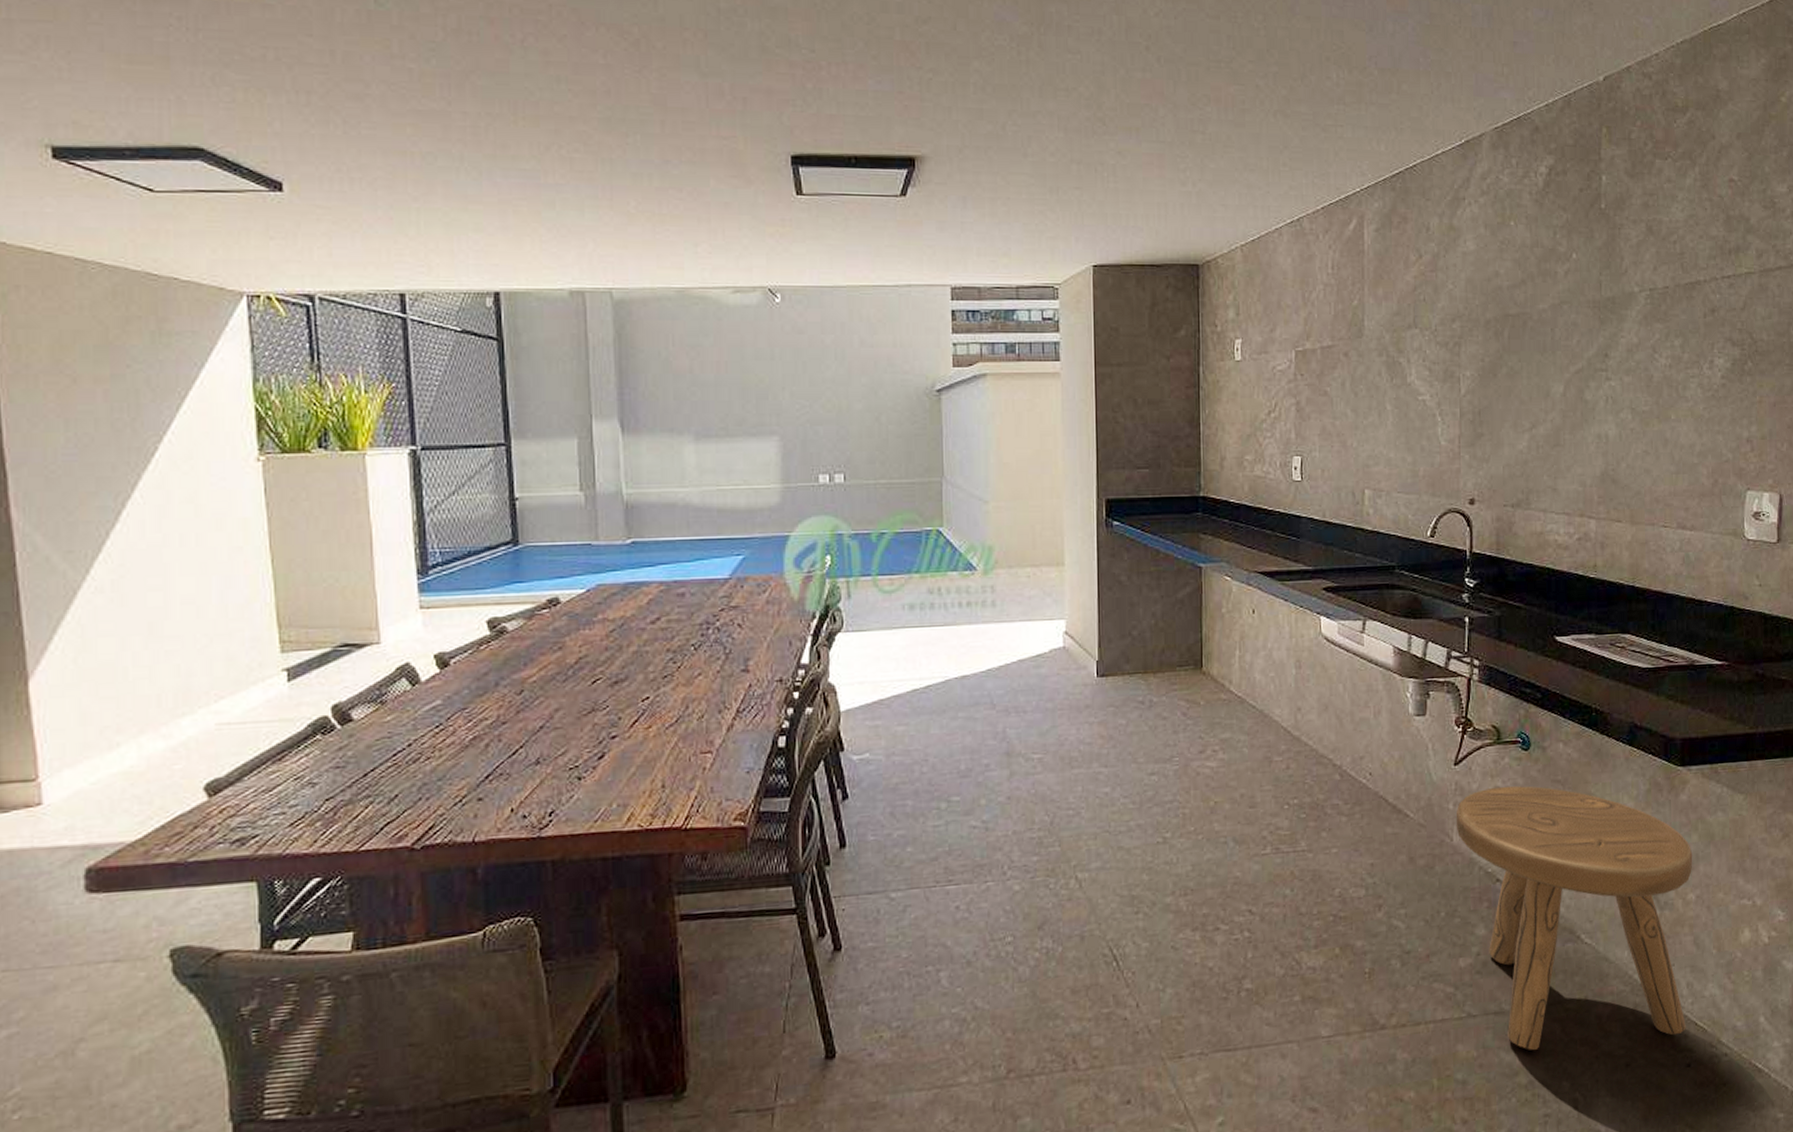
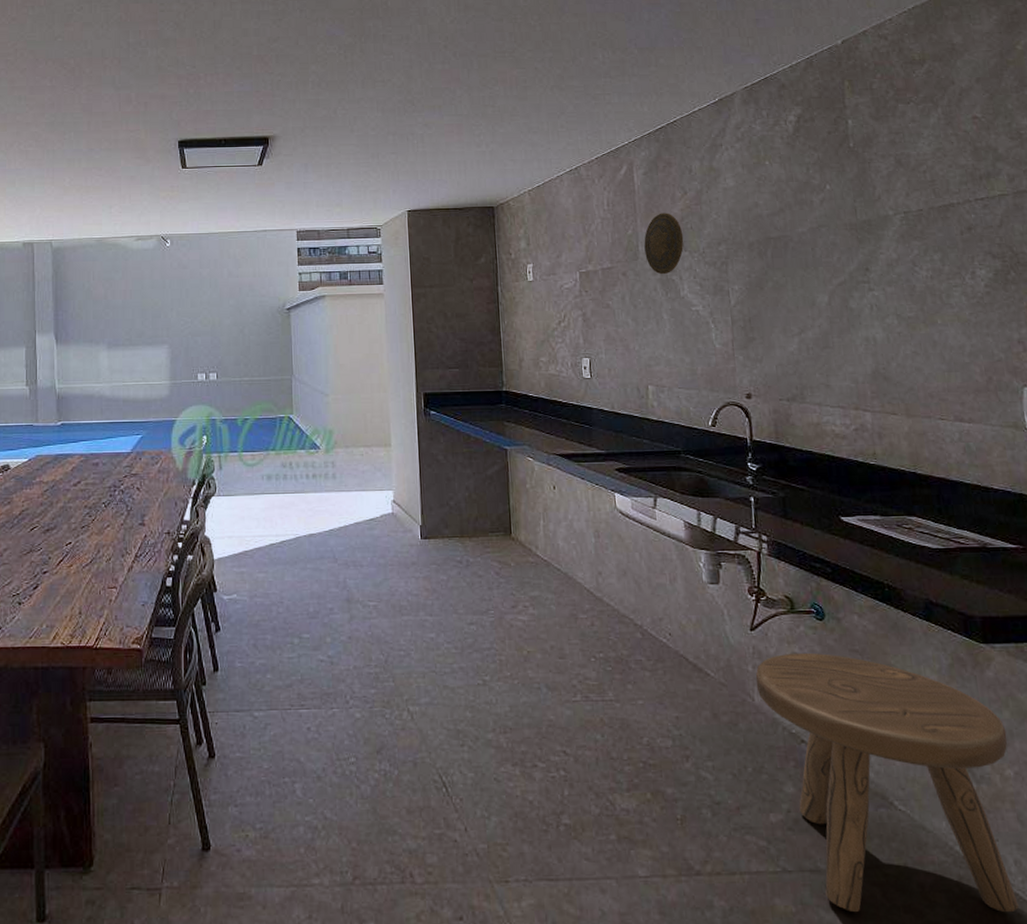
decorative plate: none [1370,280,1415,356] -> present [644,213,684,275]

